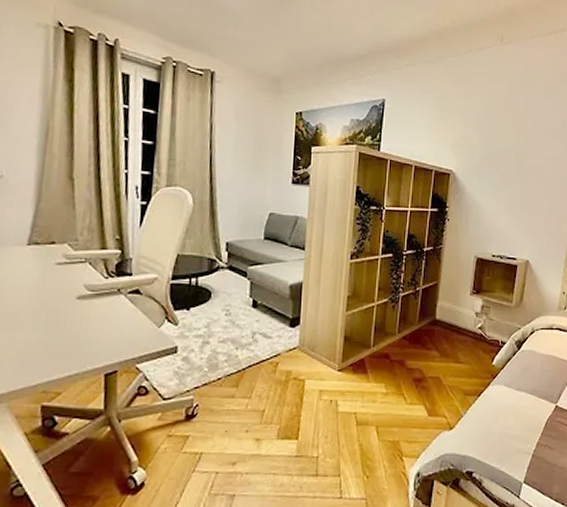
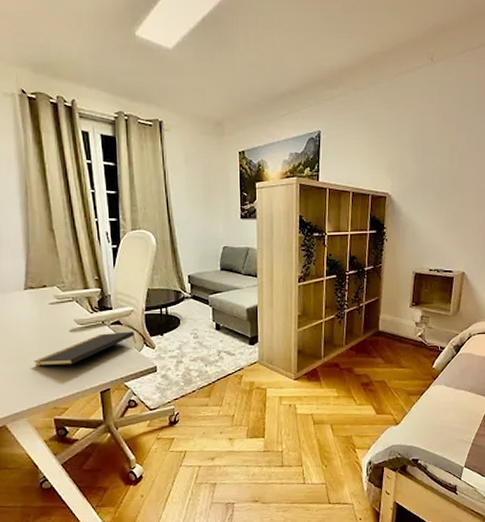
notepad: none [26,302,156,339] -> present [34,331,136,367]

